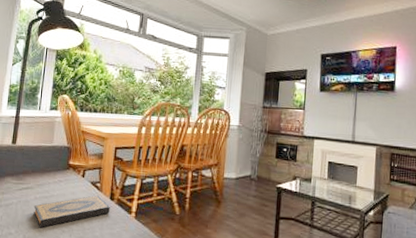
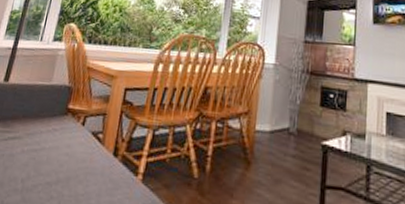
hardback book: present [33,195,110,228] -> none [17,149,113,192]

